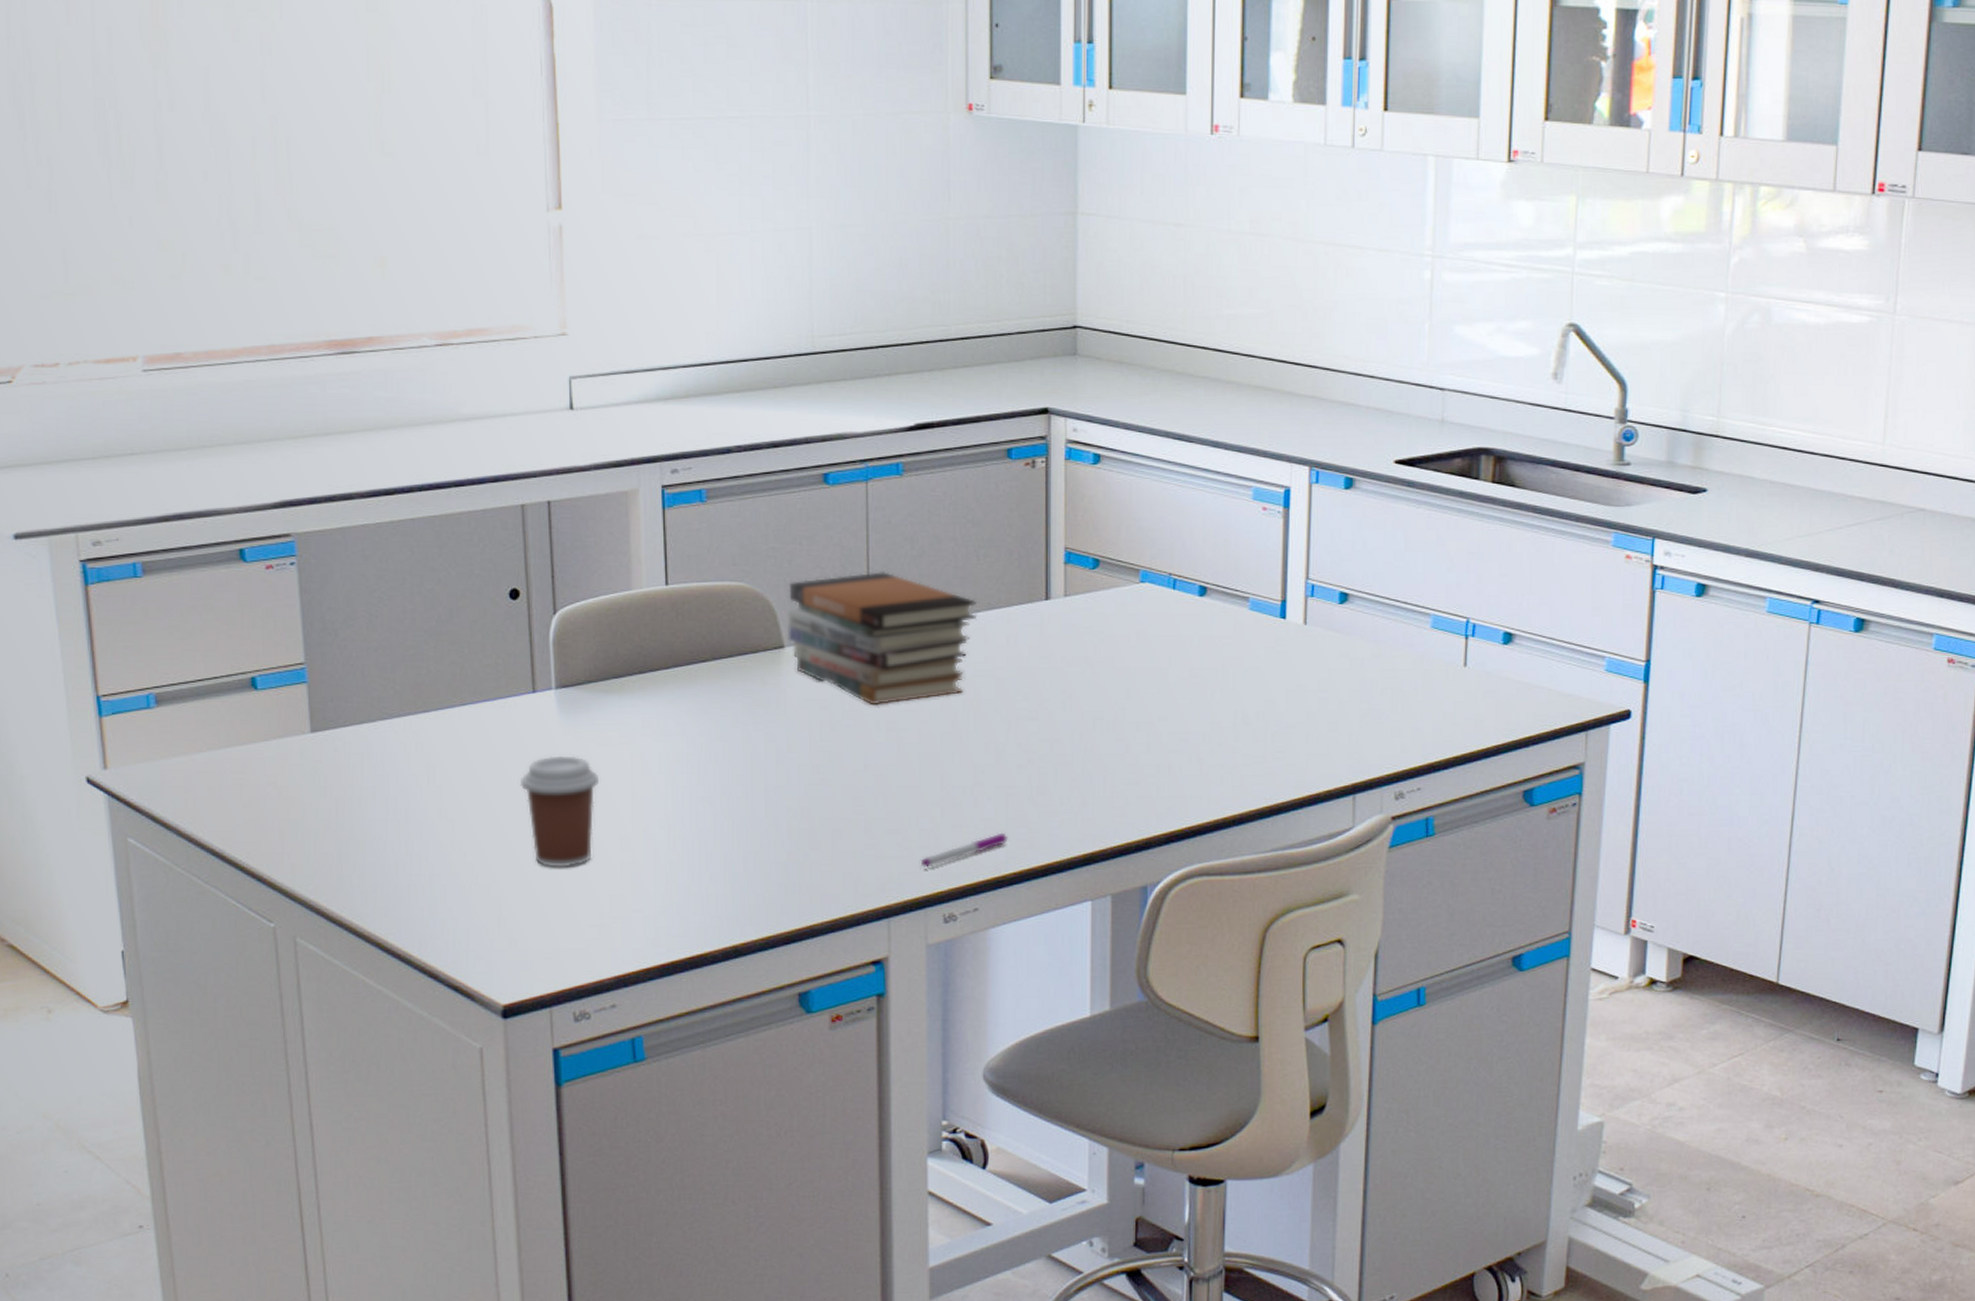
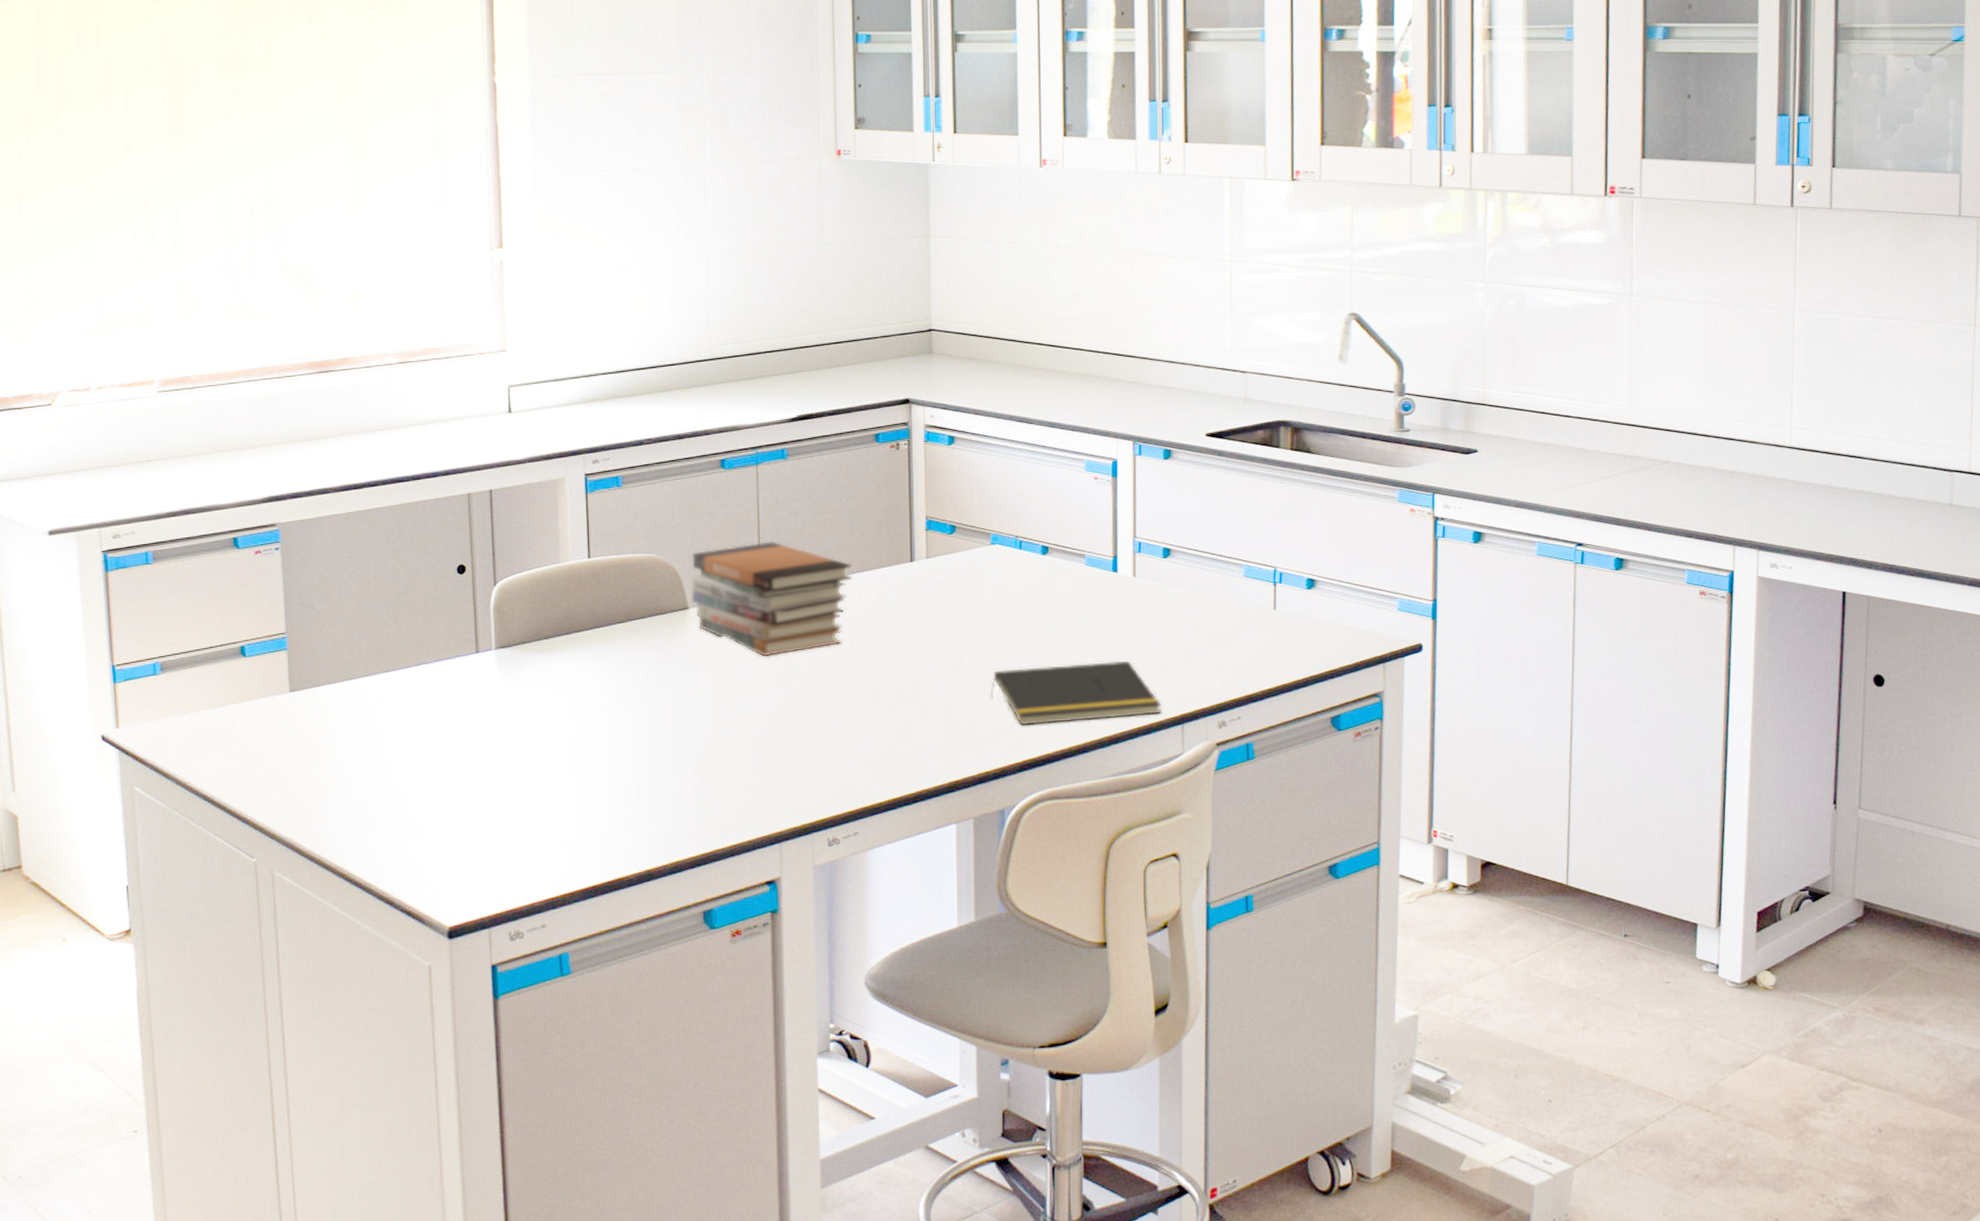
coffee cup: present [519,756,600,868] -> none [464,706,532,805]
pen: present [920,832,1008,869] -> none [807,765,883,799]
notepad: none [1136,720,1331,792] -> present [991,660,1161,726]

